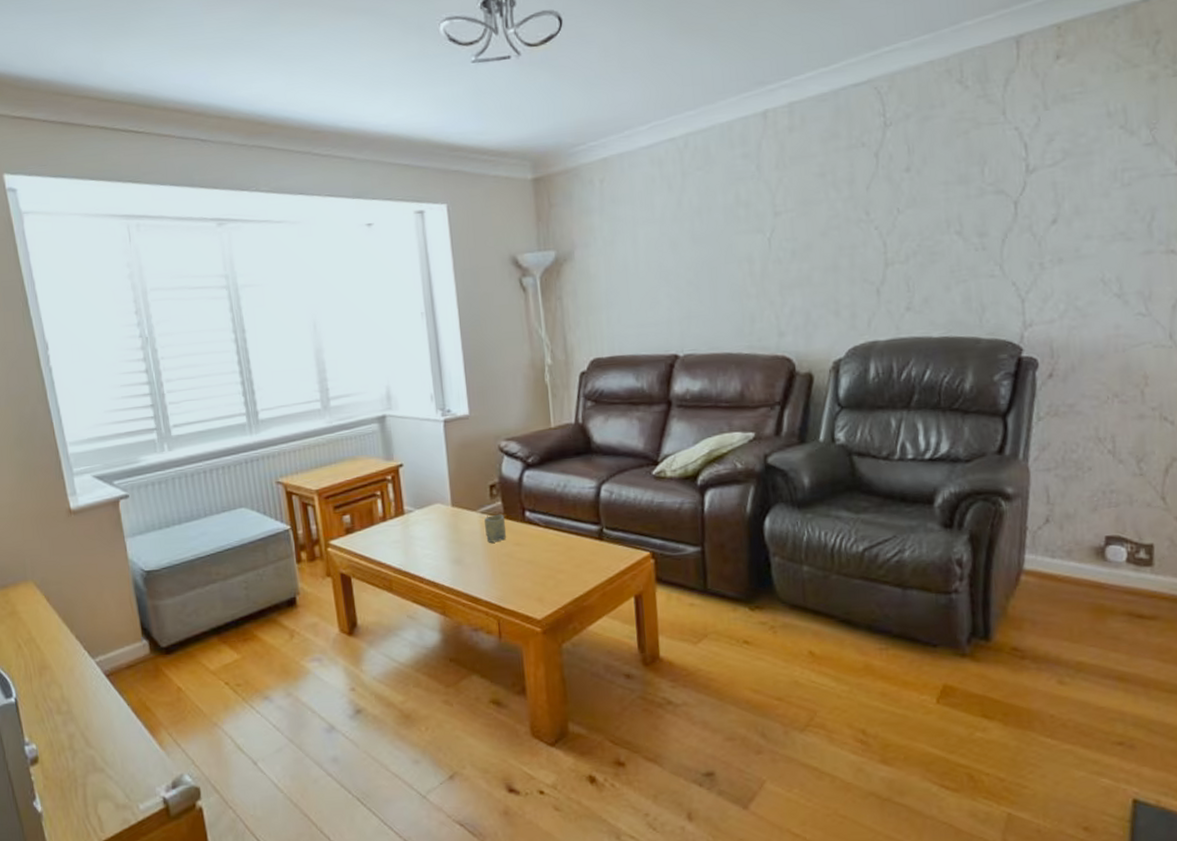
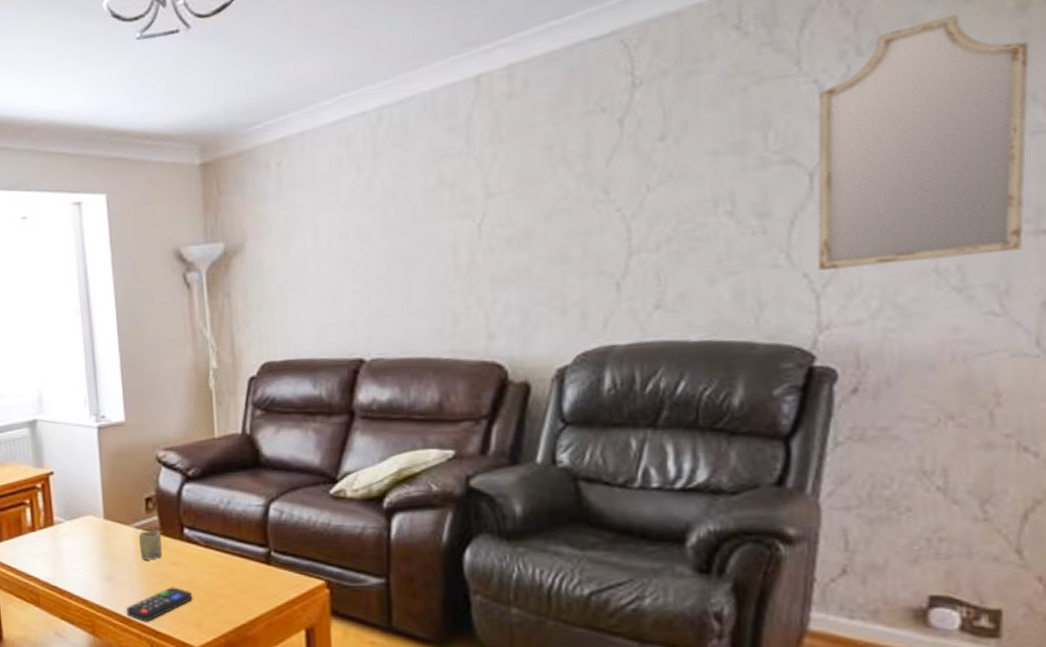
remote control: none [473,566,535,600] -> present [125,587,193,622]
home mirror: none [1018,81,1159,280] -> present [817,14,1030,270]

